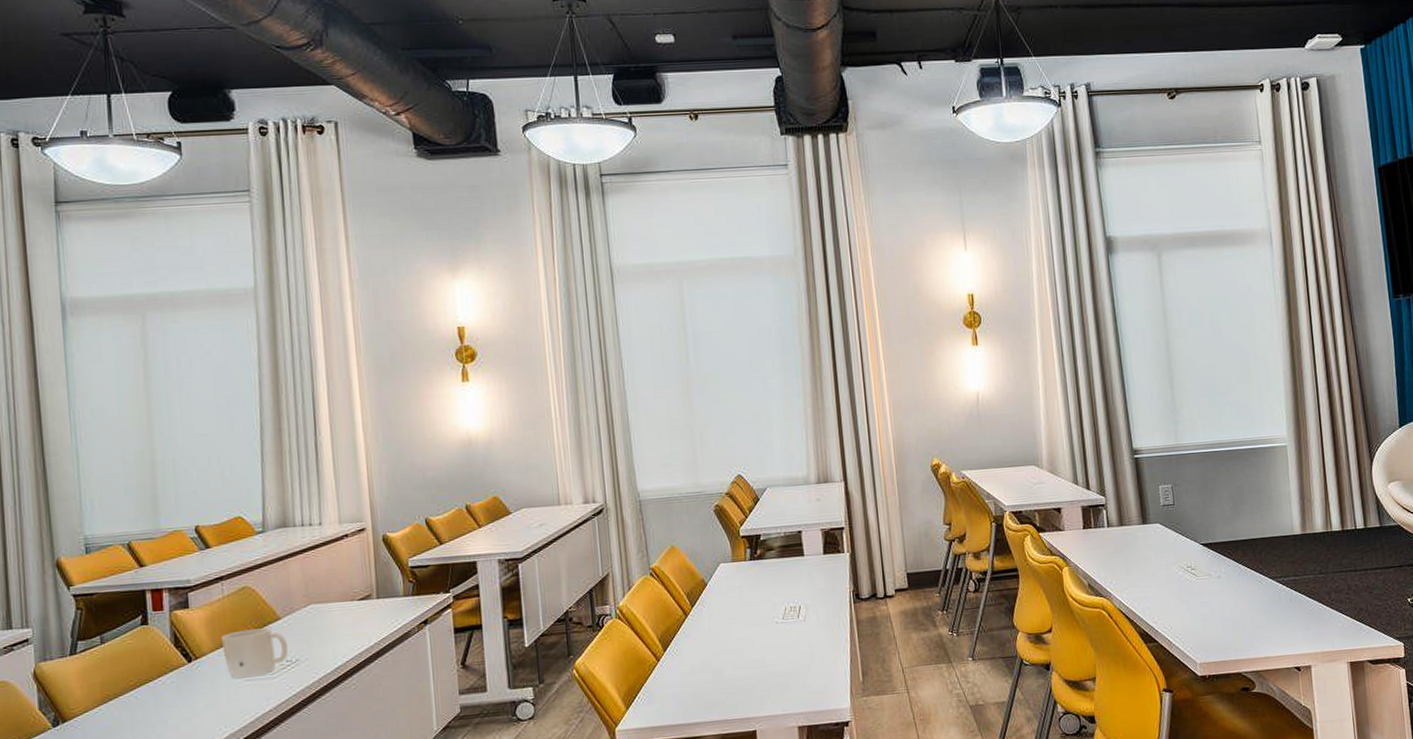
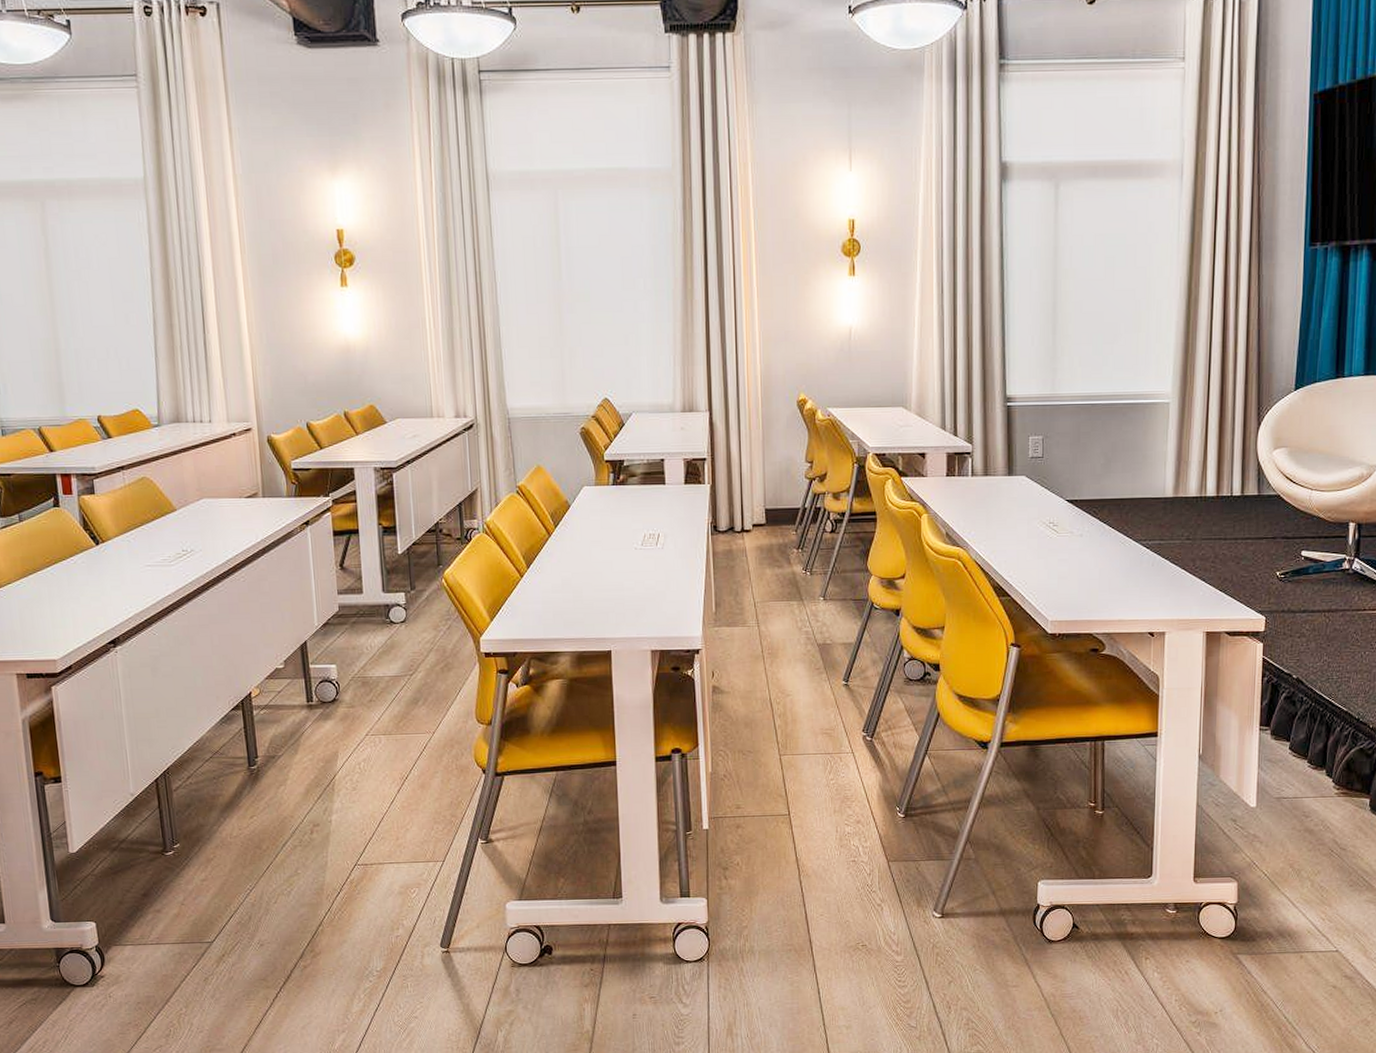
mug: present [220,628,288,679] -> none [123,518,184,564]

